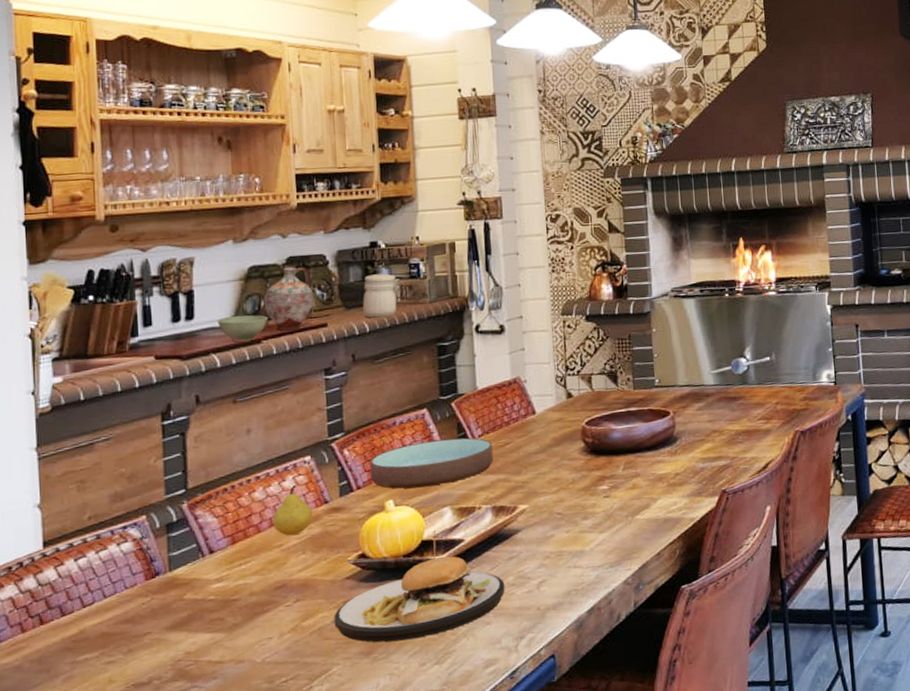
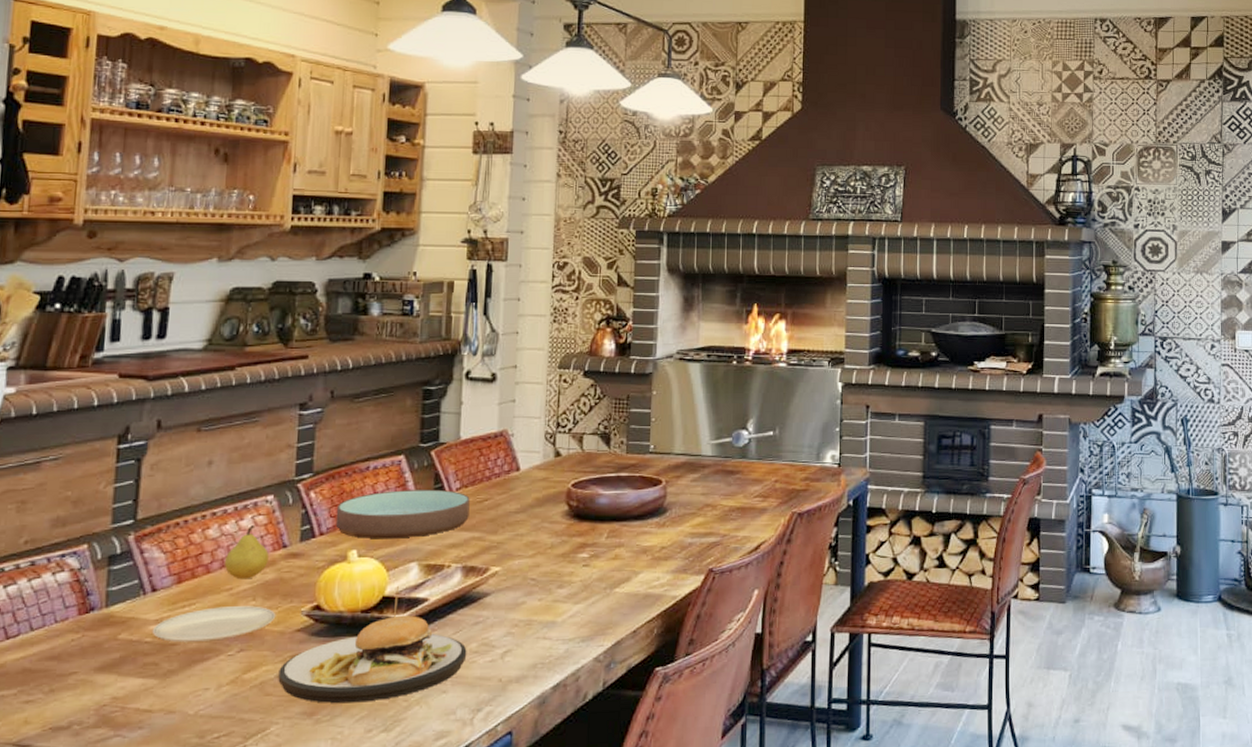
plate: none [214,559,326,598] -> present [152,606,276,643]
bowl: present [217,315,269,343] -> none [190,338,246,368]
ceramic jug: present [263,264,314,331] -> none [243,289,298,360]
jar: present [362,273,401,319] -> none [347,308,391,355]

